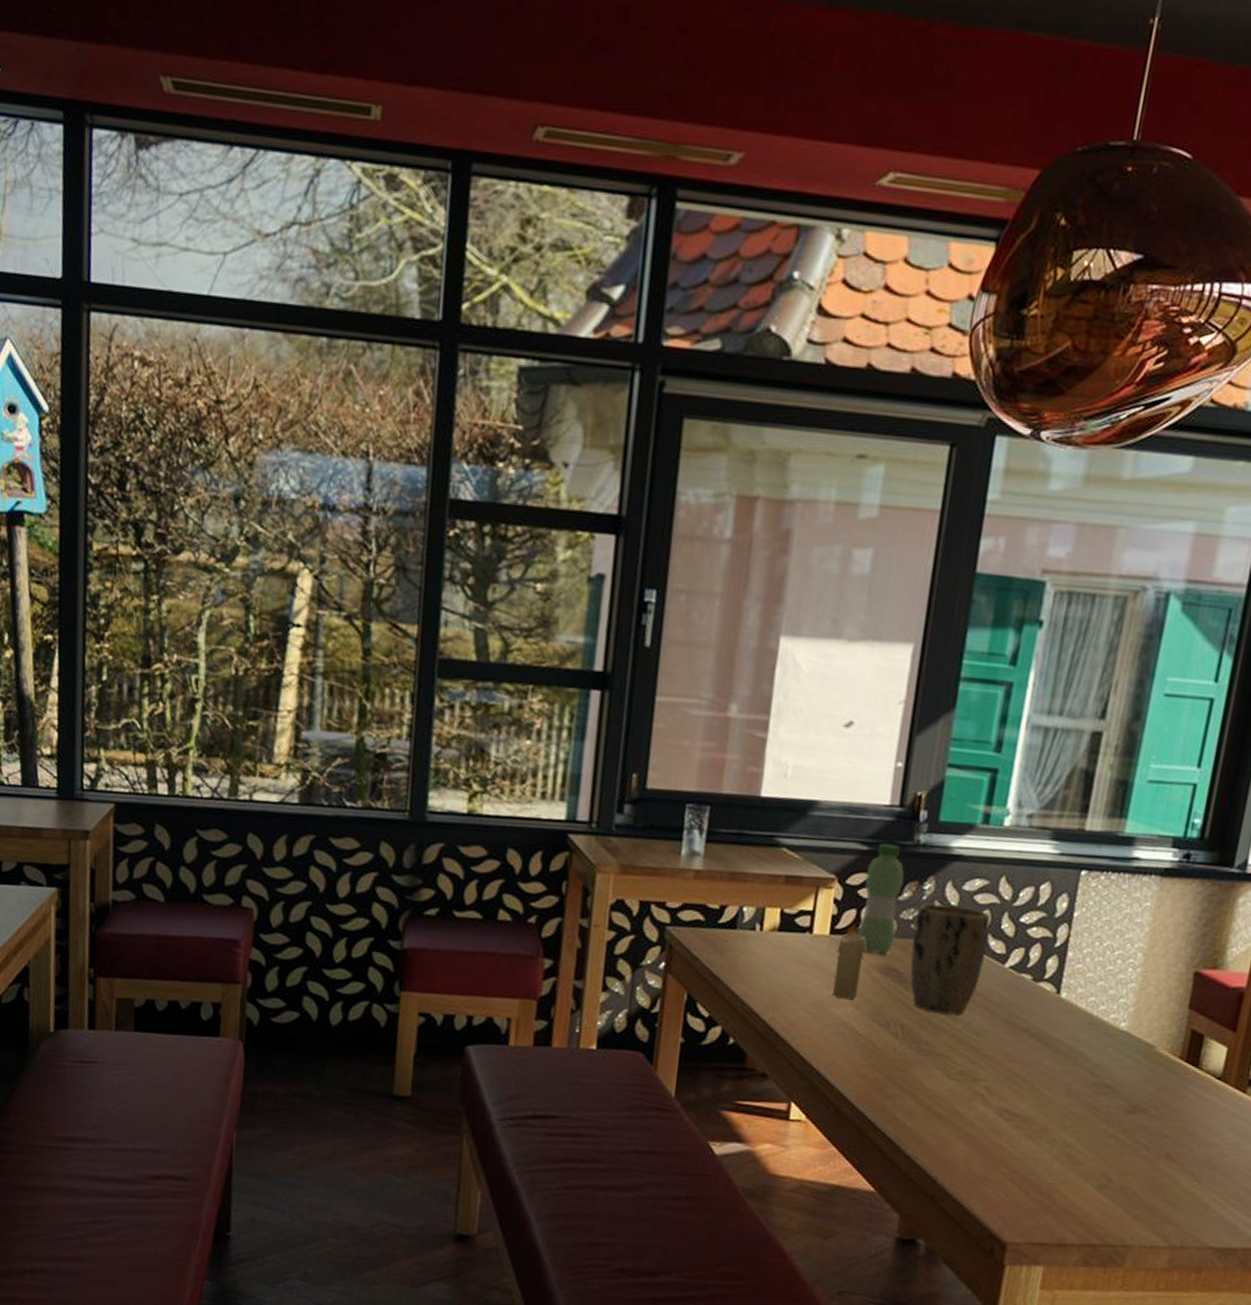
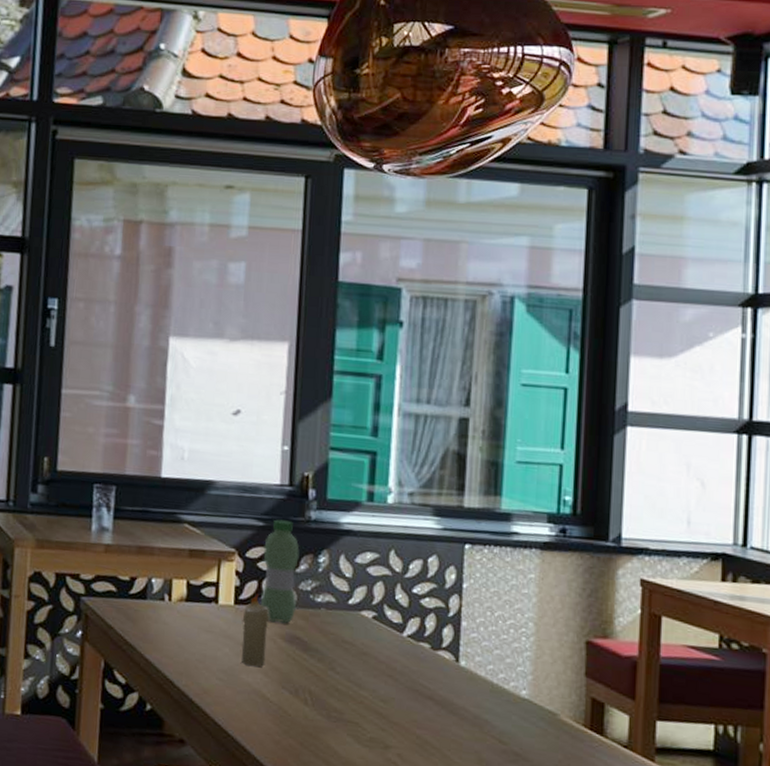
plant pot: present [910,903,991,1015] -> none [312,575,385,682]

